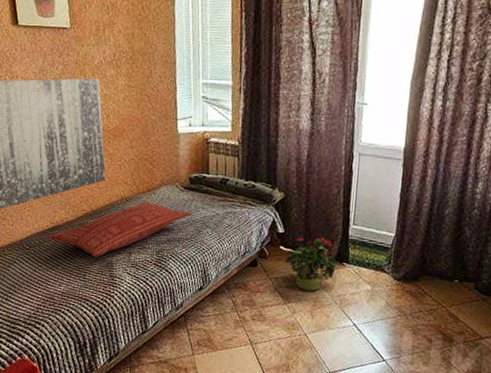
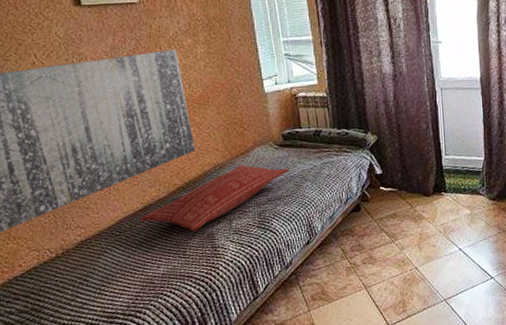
potted plant: present [285,237,339,291] -> none [387,172,438,226]

